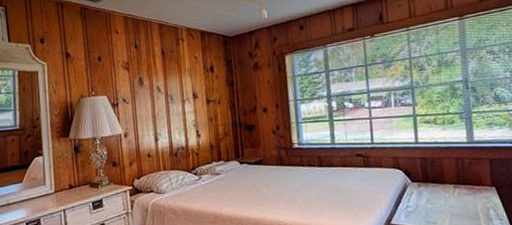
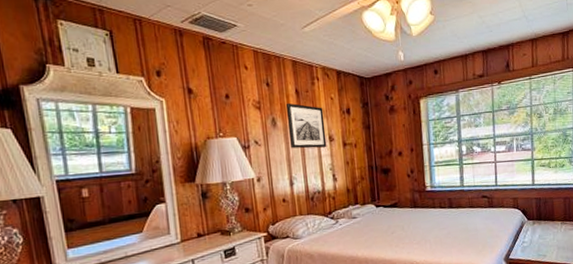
wall art: none [152,63,191,106] -> present [285,102,327,149]

